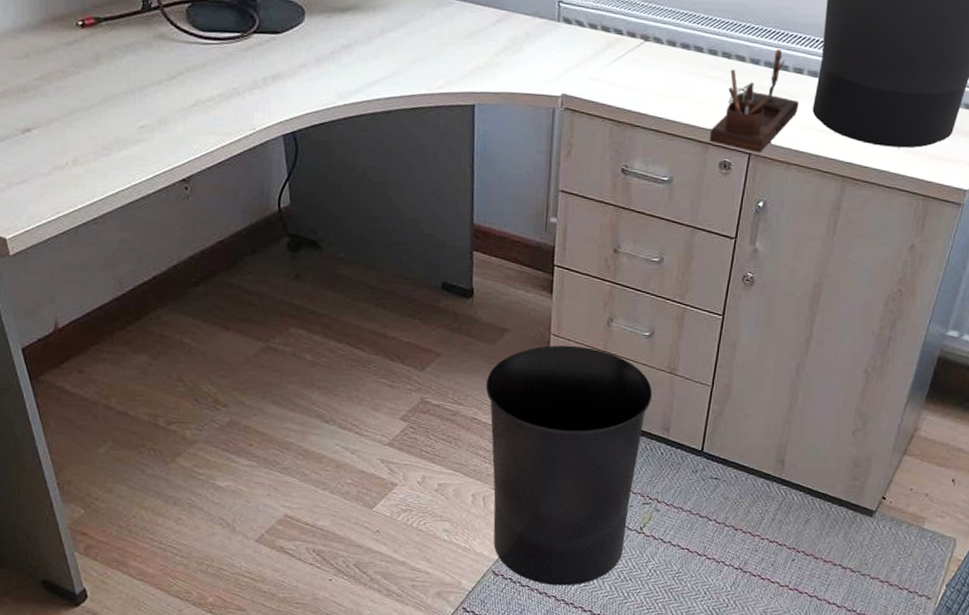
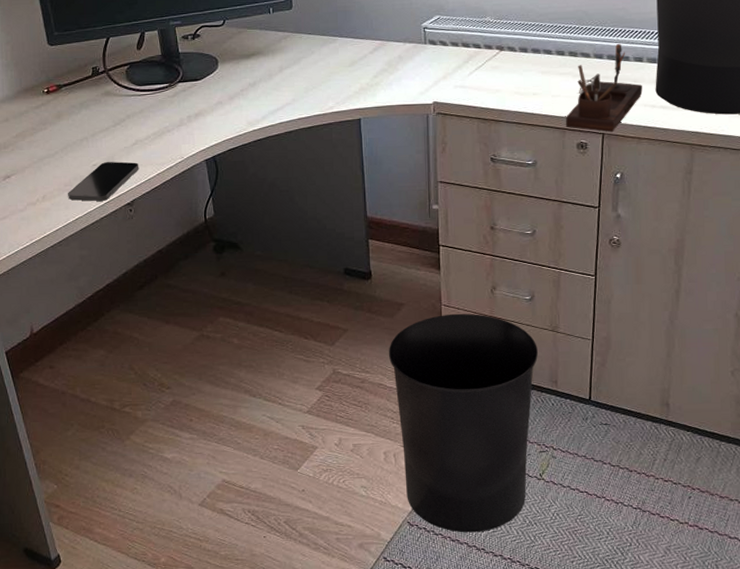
smartphone: none [106,124,199,173] -> present [68,161,139,201]

